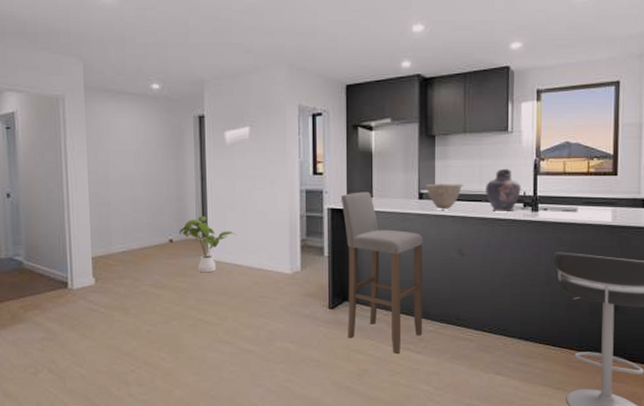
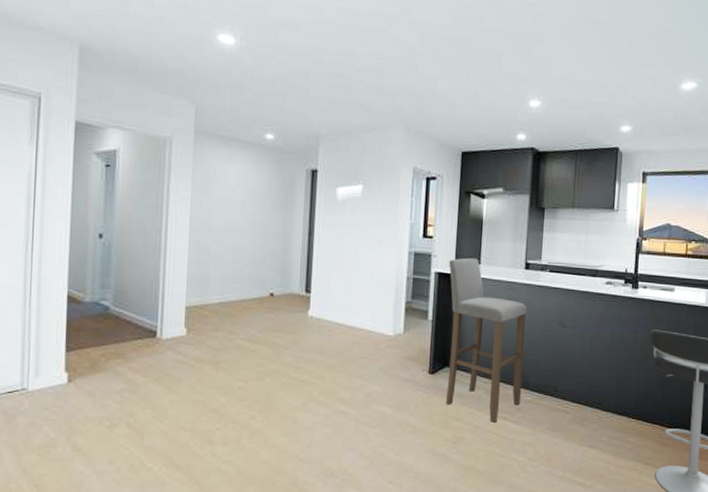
house plant: present [179,216,237,273] -> none [281,271,341,330]
bowl: present [424,183,464,210] -> none [531,254,570,281]
vase: present [486,168,521,211] -> none [589,245,623,287]

